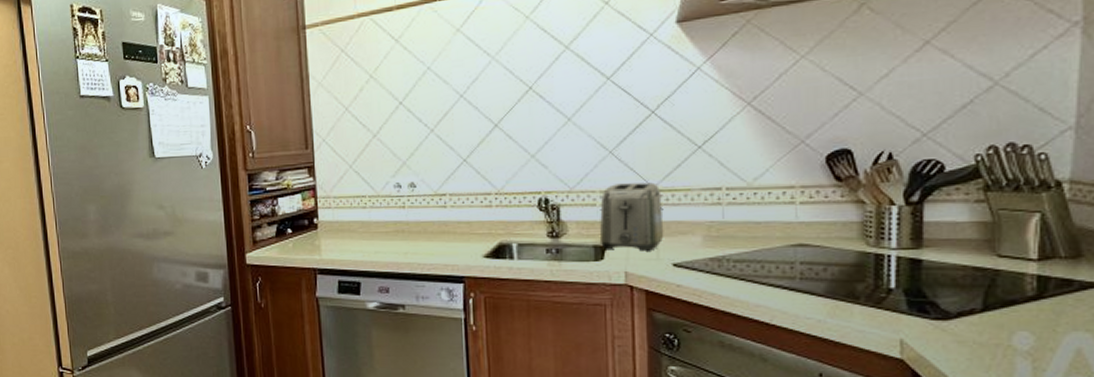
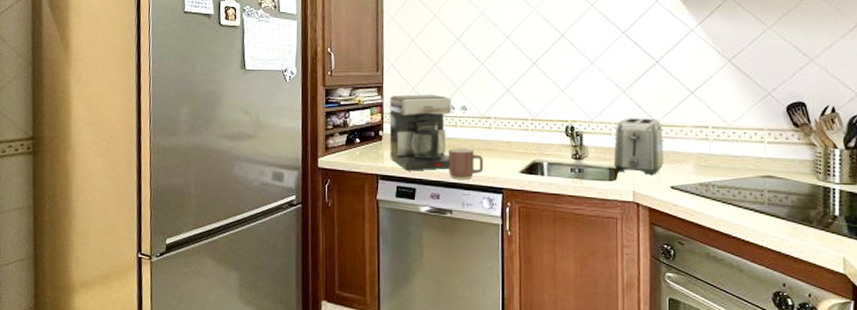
coffee maker: none [324,171,400,262] -> present [389,94,451,171]
mug: none [396,232,440,270] -> present [448,147,484,180]

